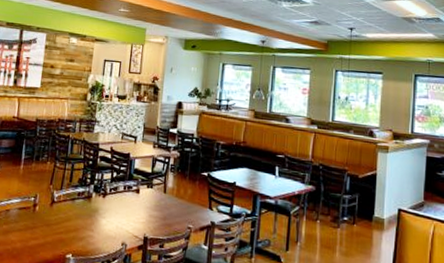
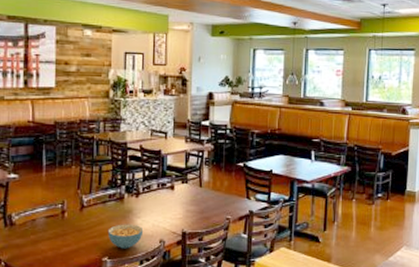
cereal bowl: none [73,222,107,248] -> present [107,224,144,249]

